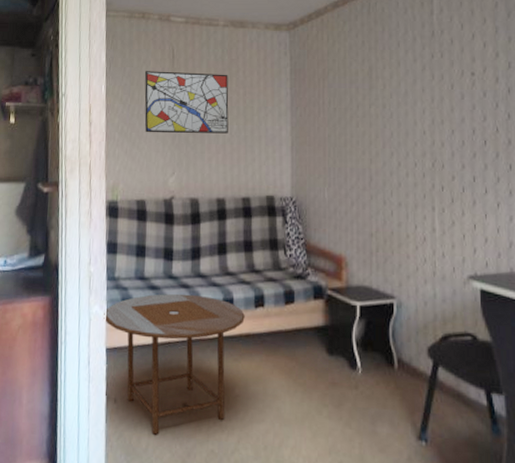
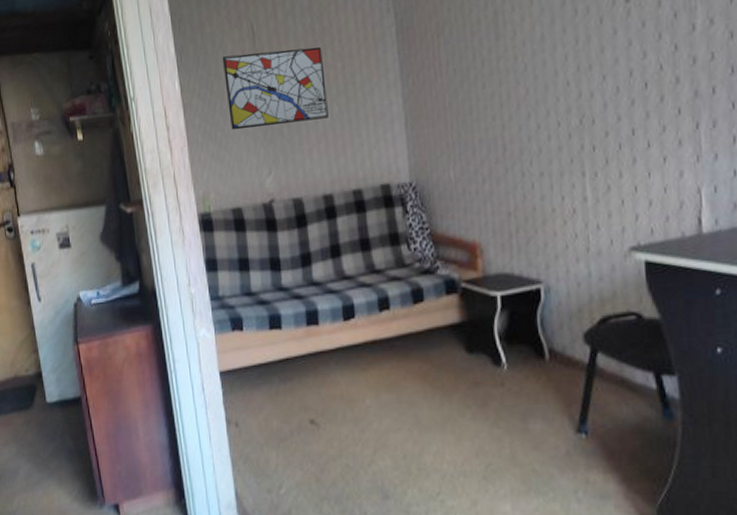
side table: present [104,293,245,435] -> none [212,305,369,455]

